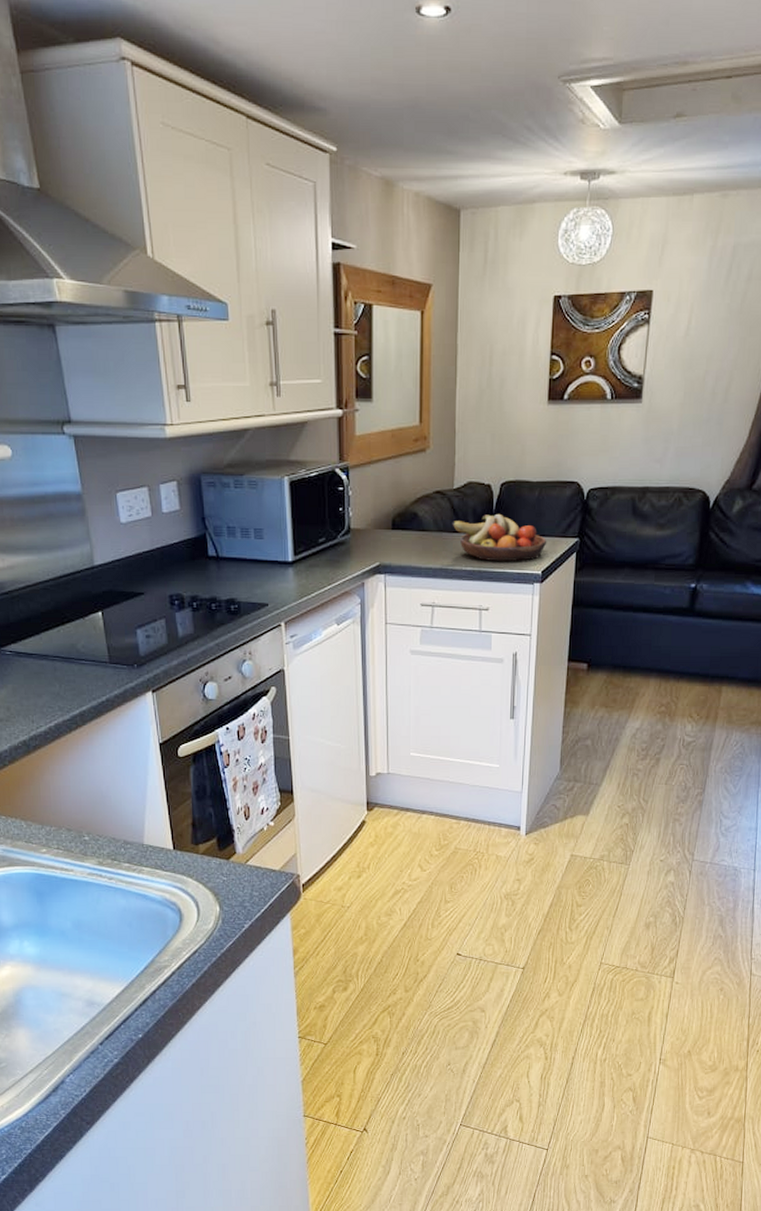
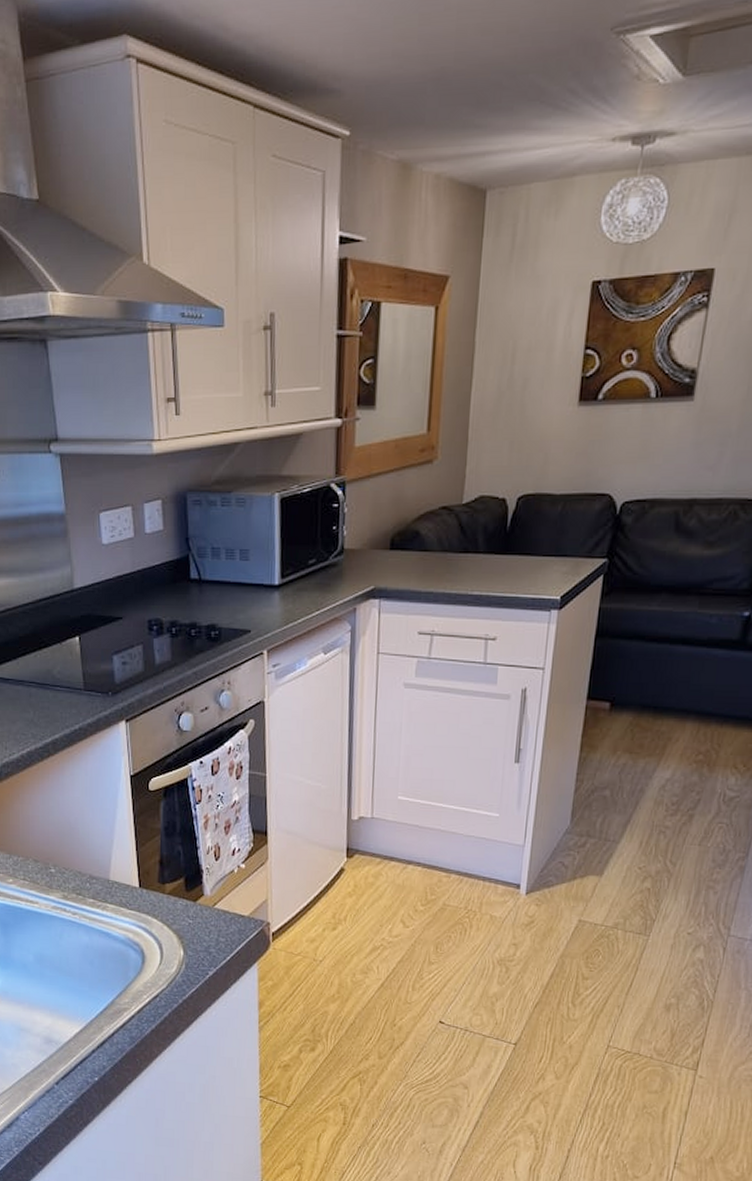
fruit bowl: present [452,513,547,562] -> none [458,531,569,586]

